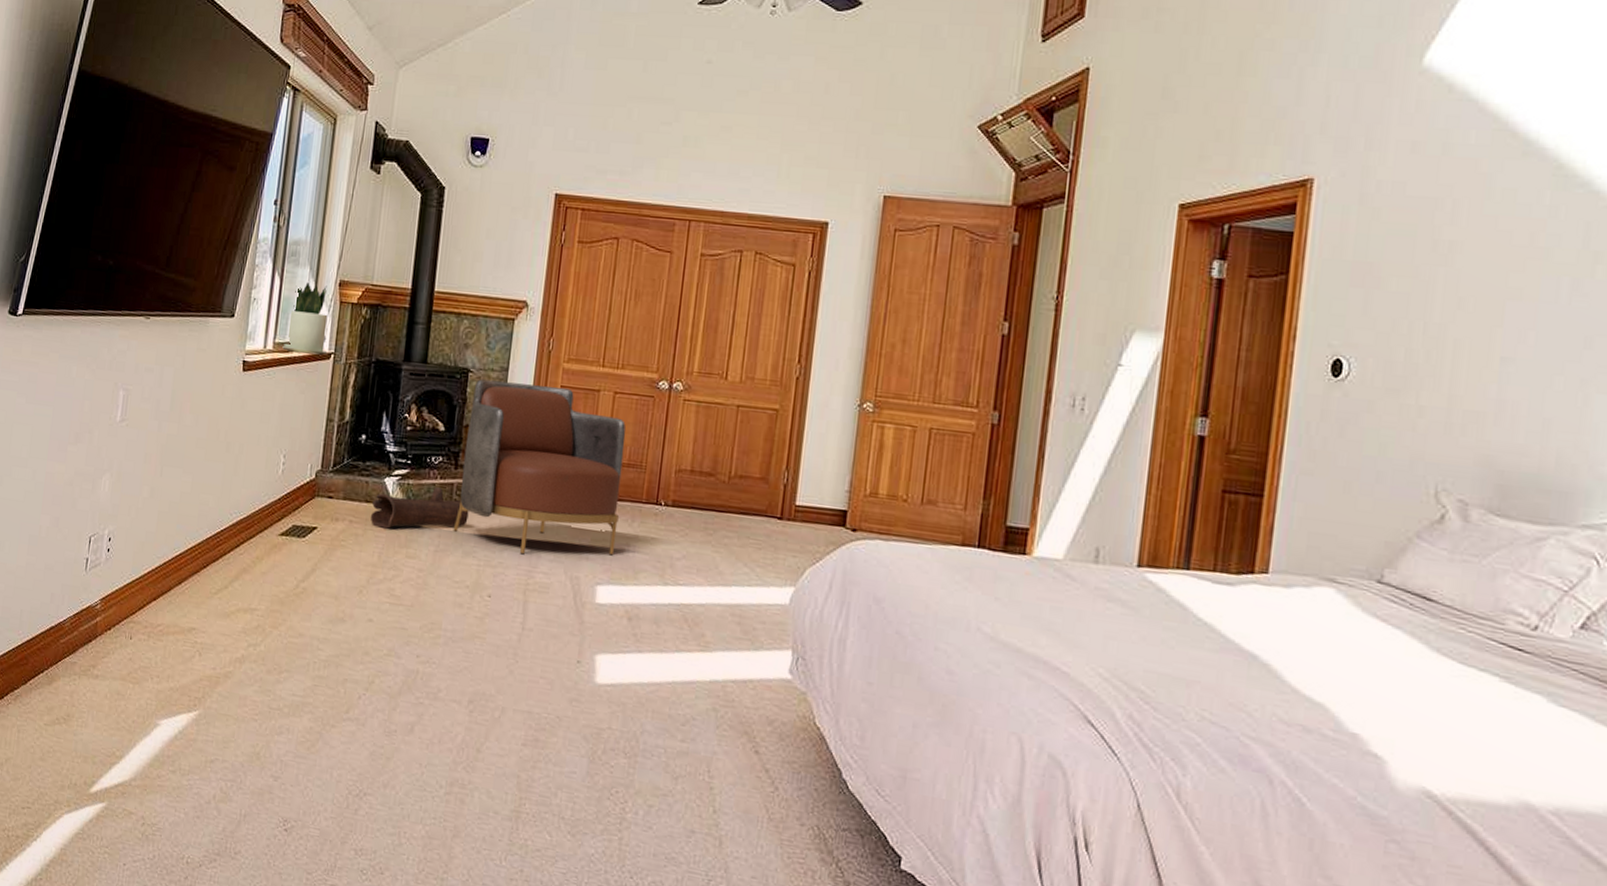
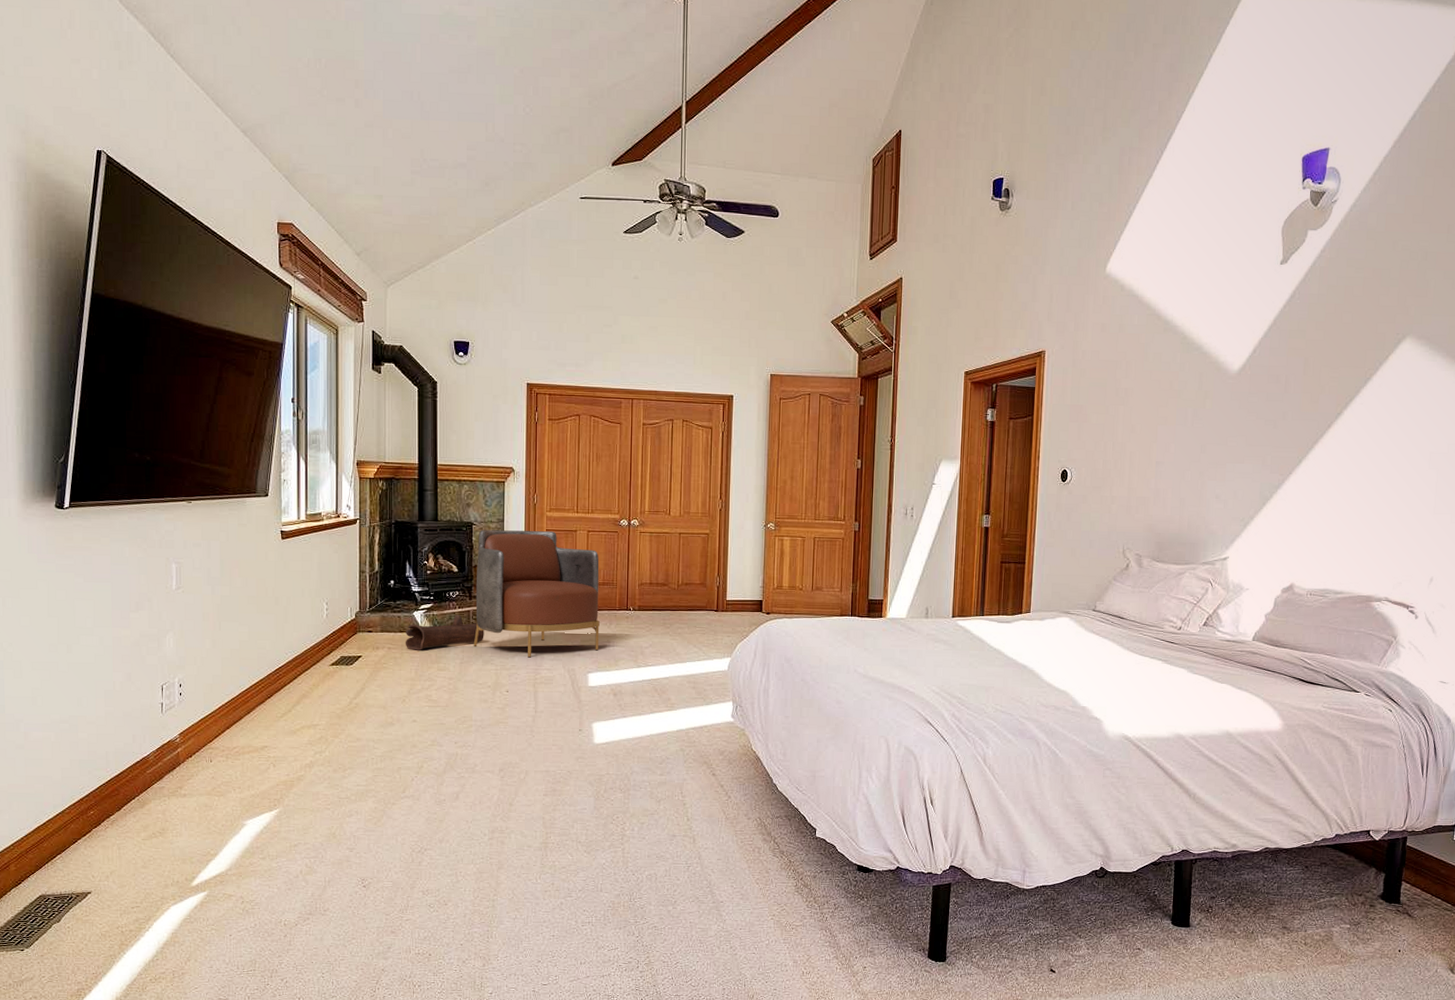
planter: present [280,282,328,355] -> none [312,464,354,521]

